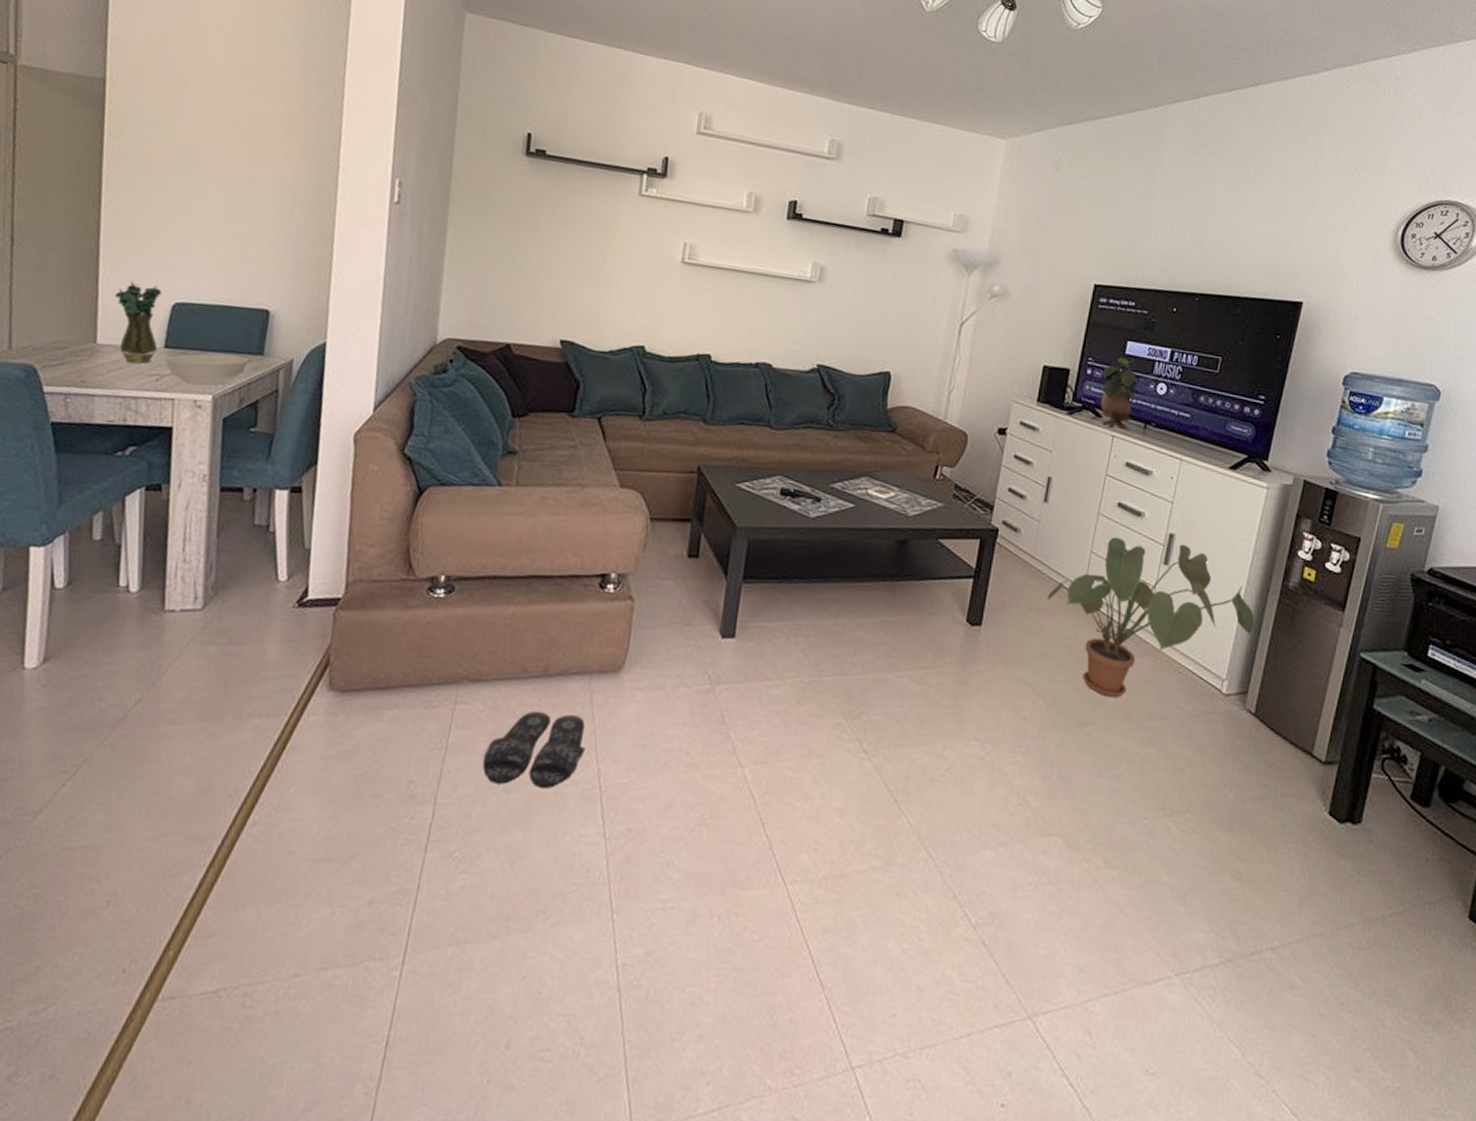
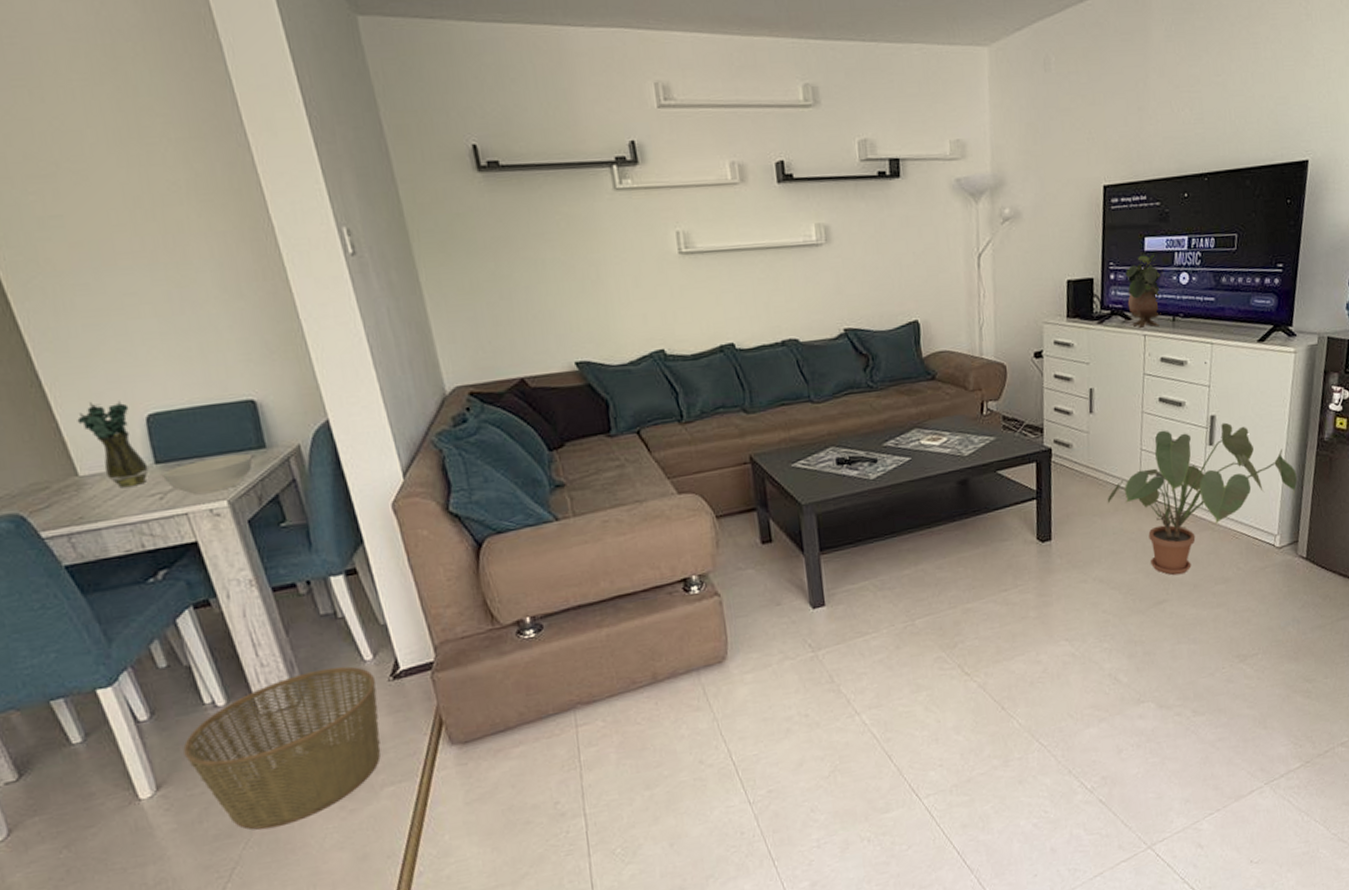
basket: none [81,578,282,733] -> present [183,666,381,830]
slippers: present [482,710,586,788] -> none [617,709,712,785]

